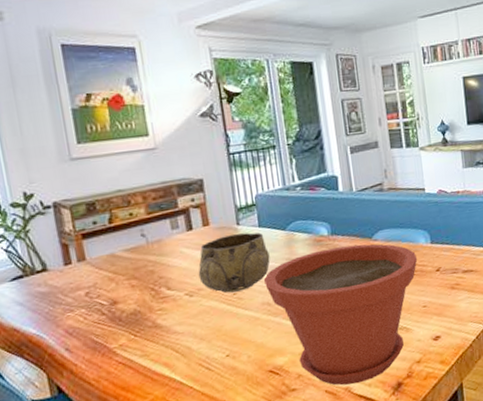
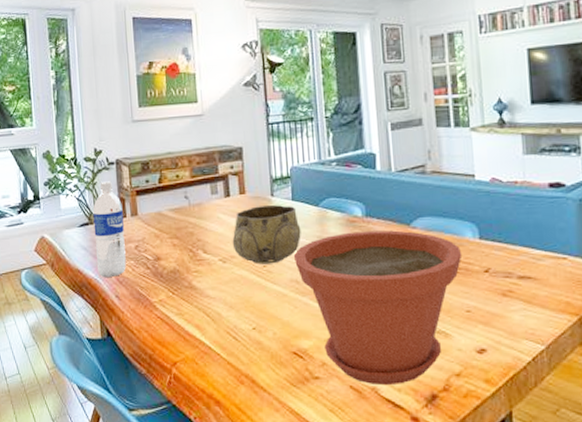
water bottle: none [27,226,76,332] -> present [93,181,126,278]

